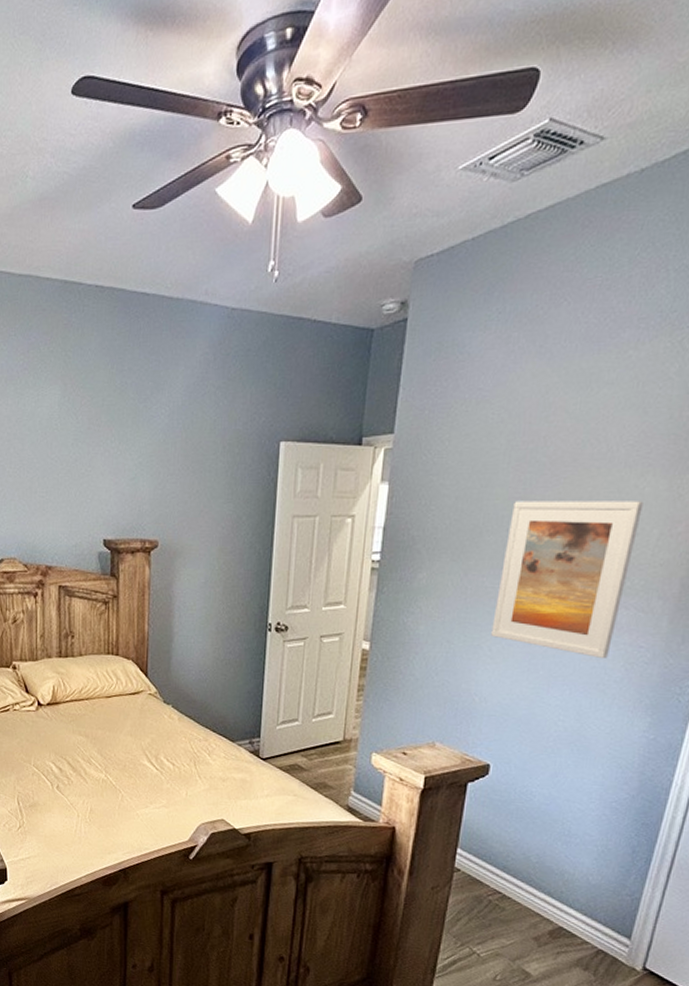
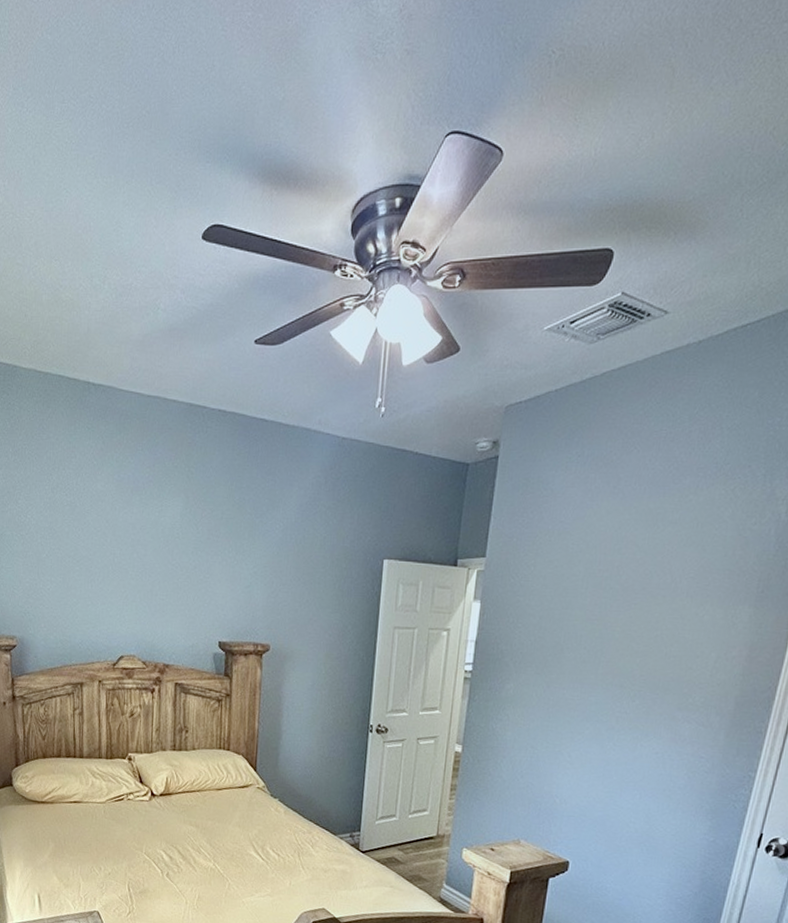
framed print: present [491,501,644,659] -> none [570,622,703,768]

